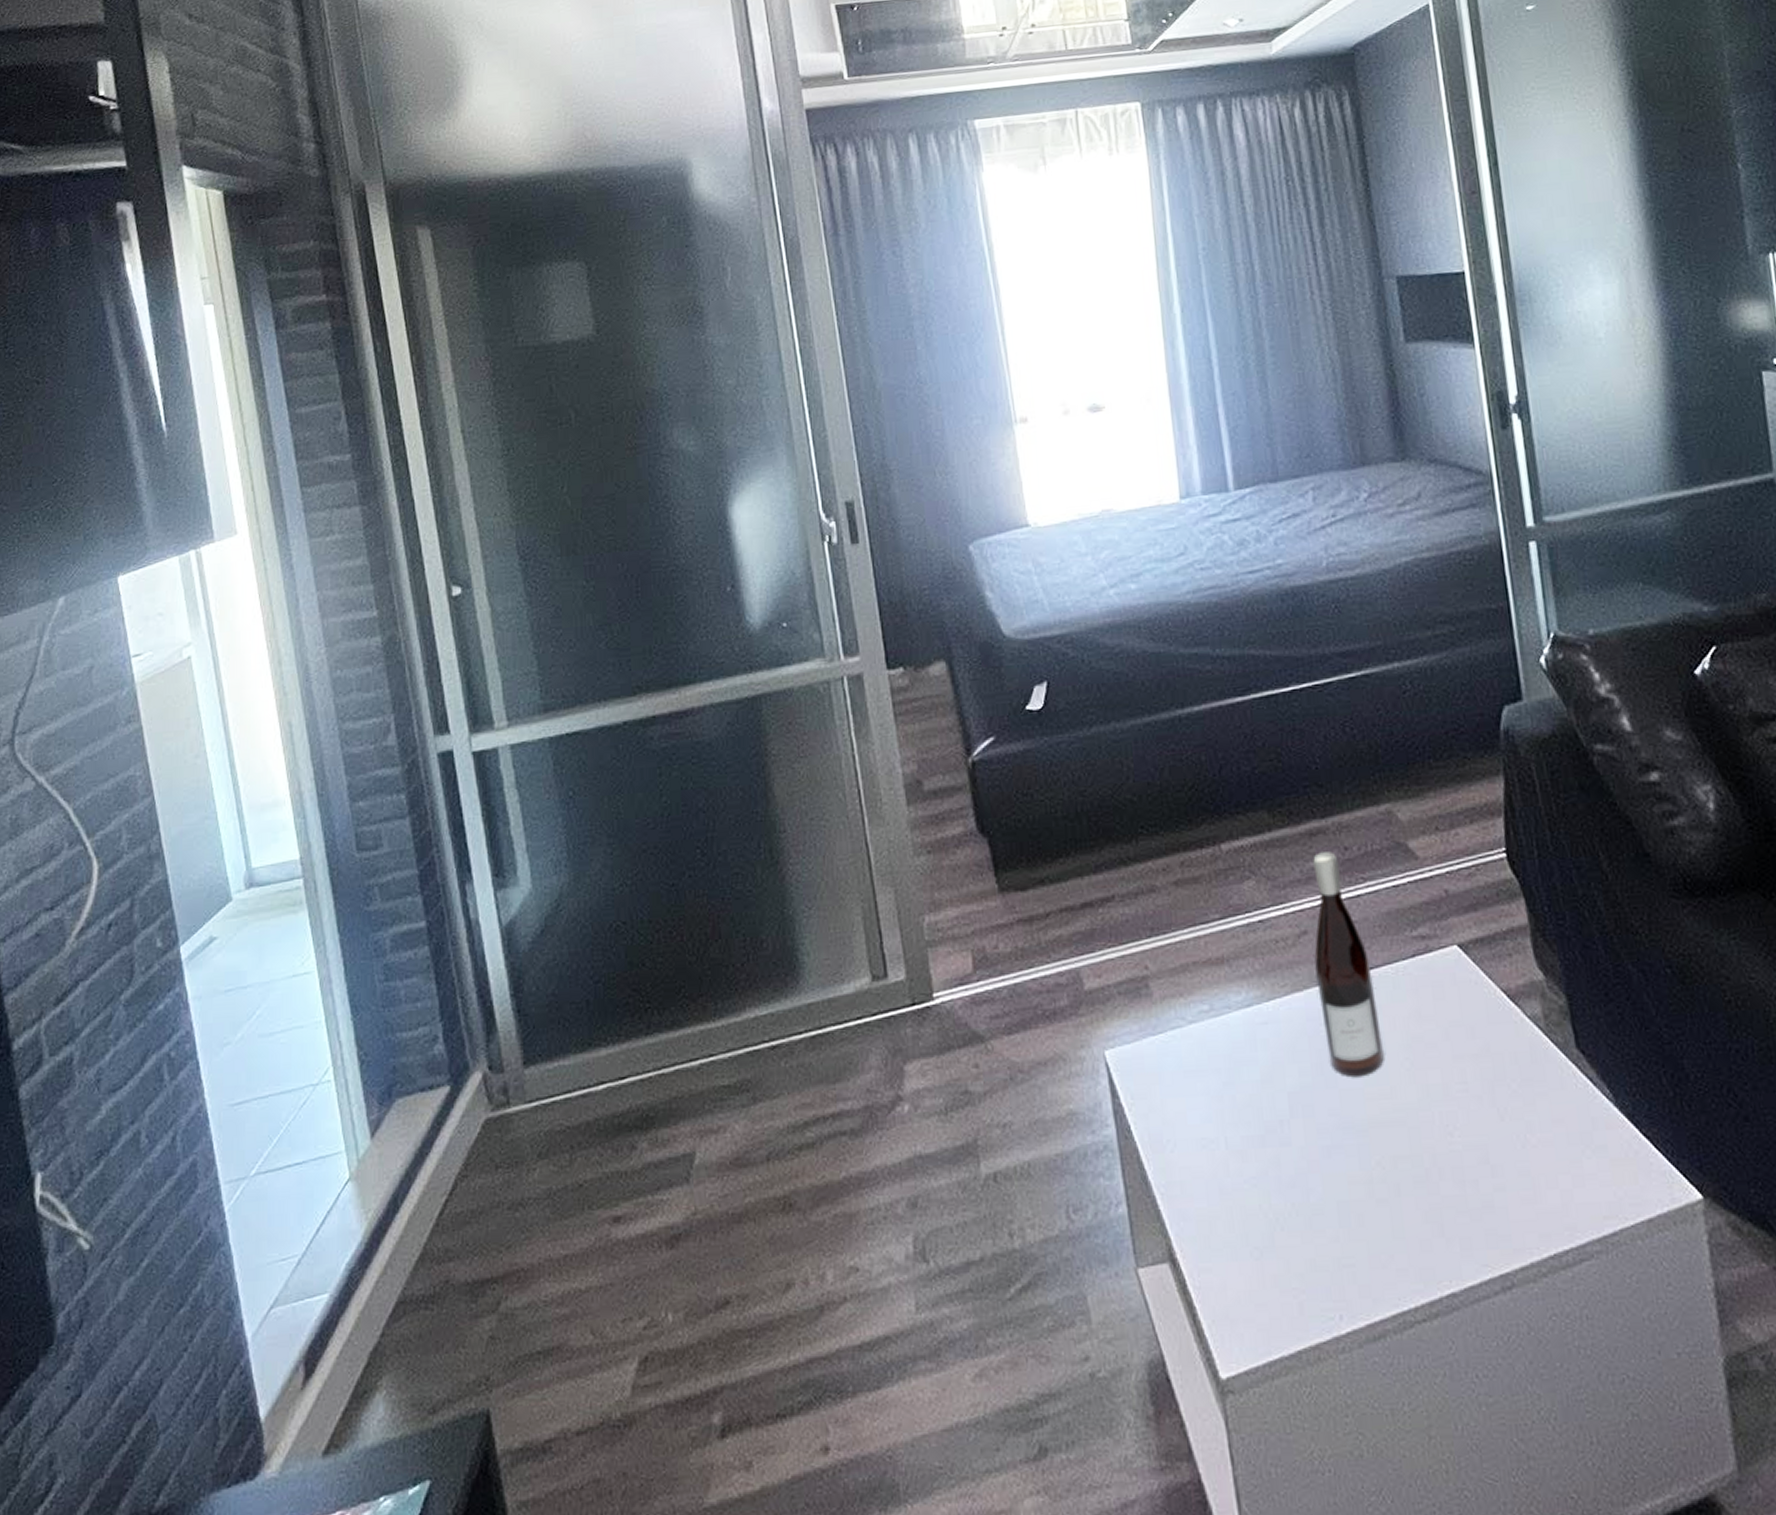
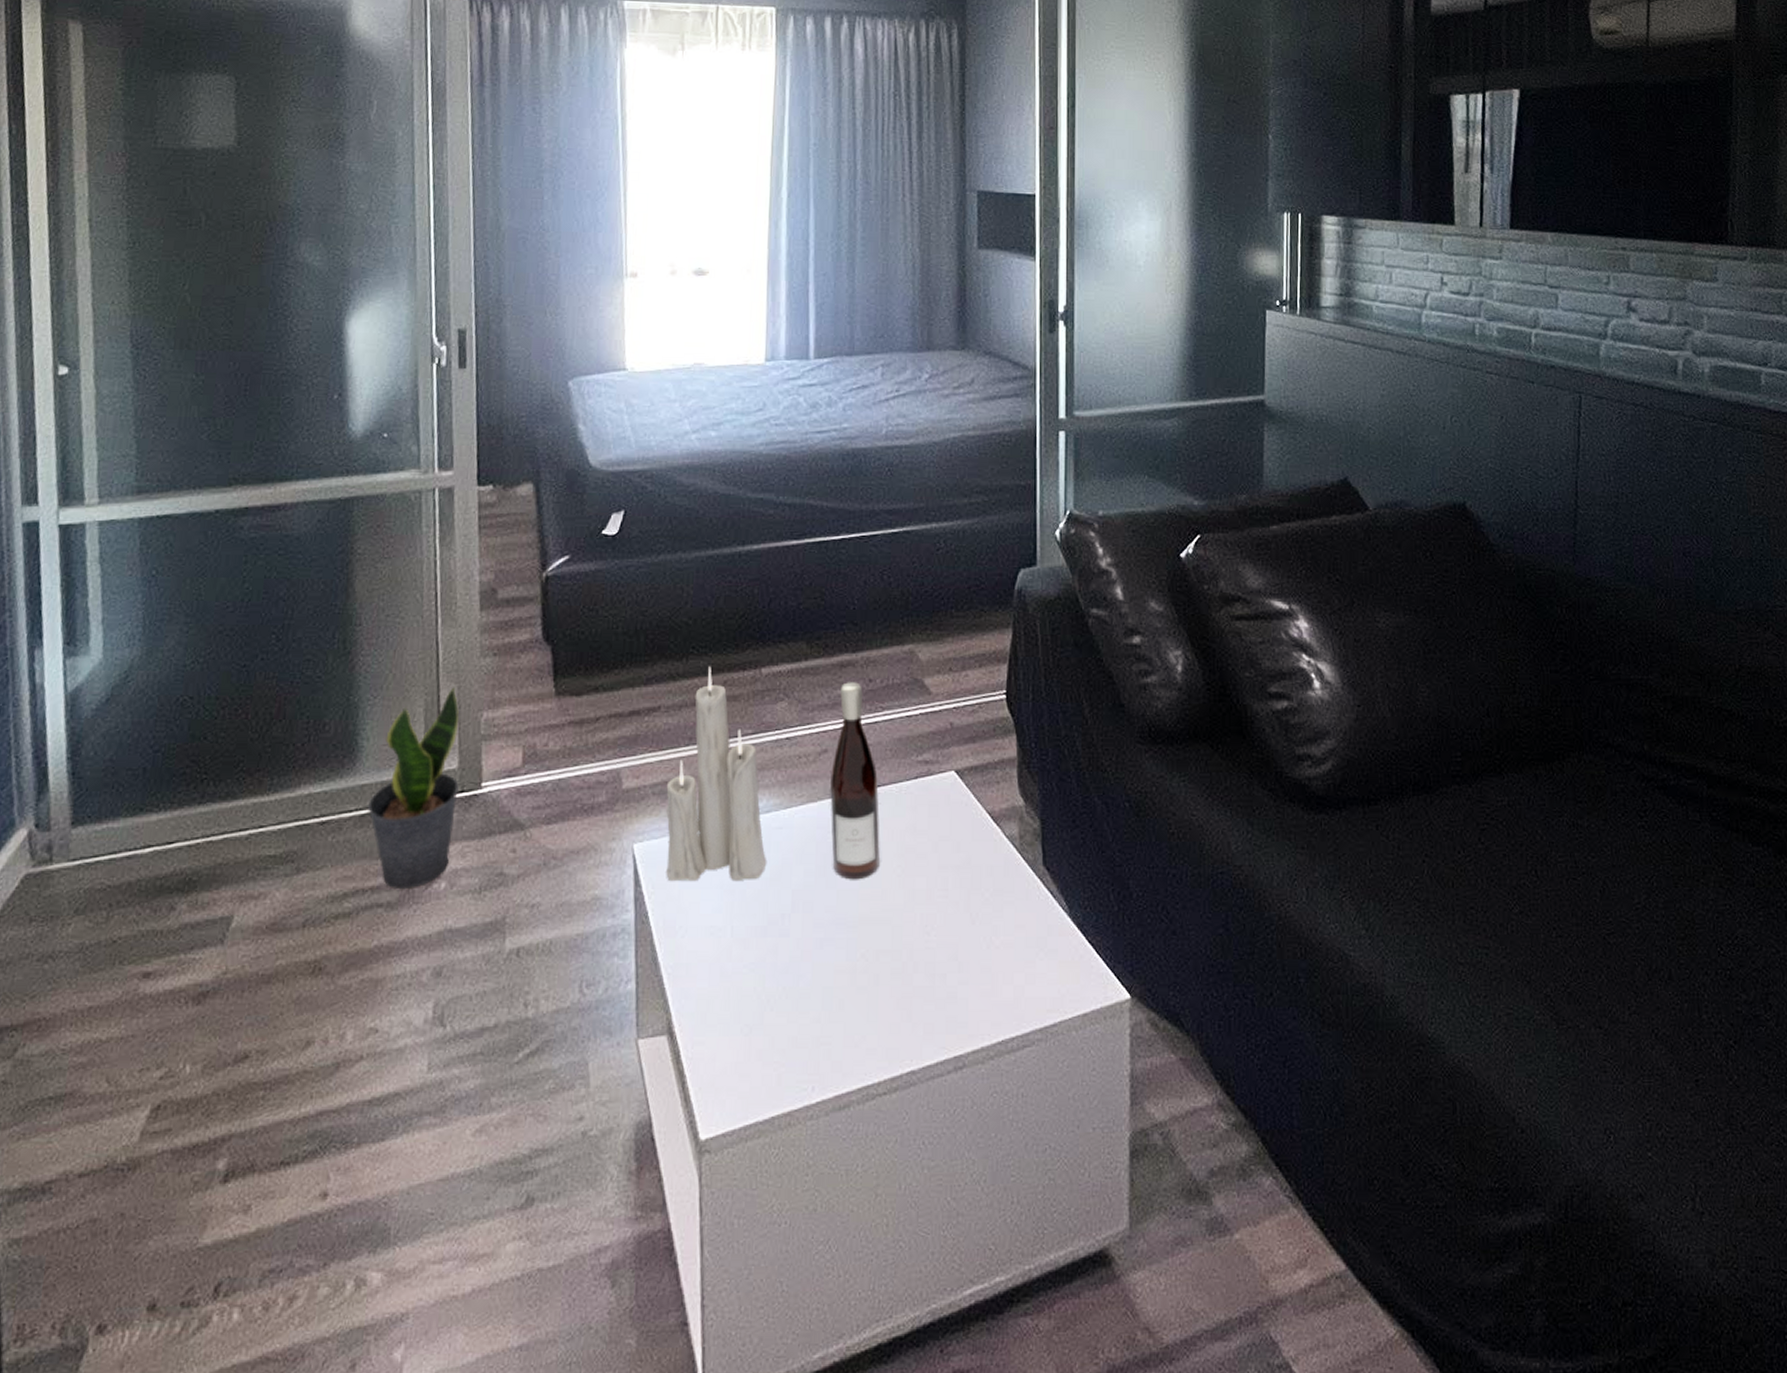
potted plant: none [816,891,910,1115] -> present [367,687,459,890]
candle: none [1132,847,1256,1091] -> present [666,666,767,882]

